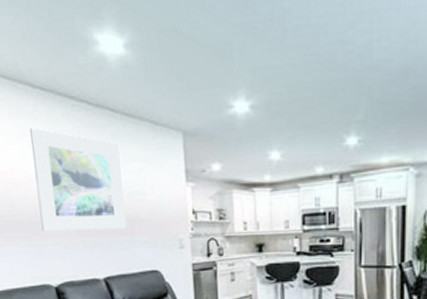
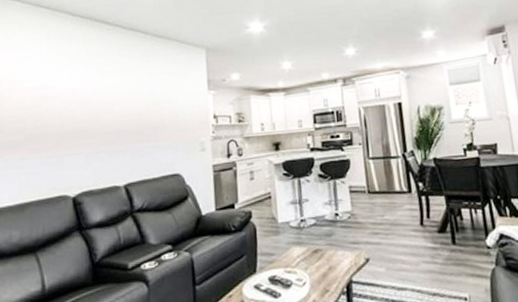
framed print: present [29,128,127,231] -> none [64,48,150,142]

